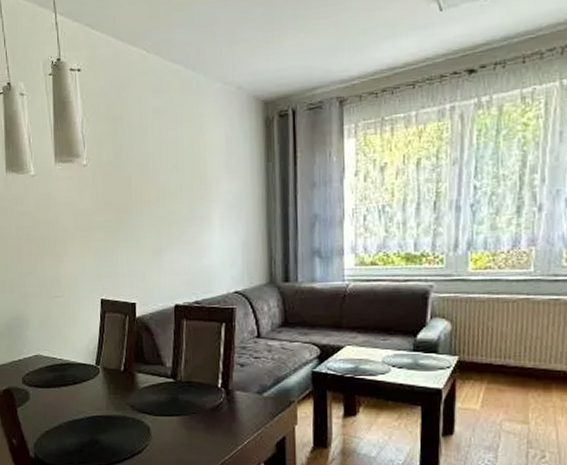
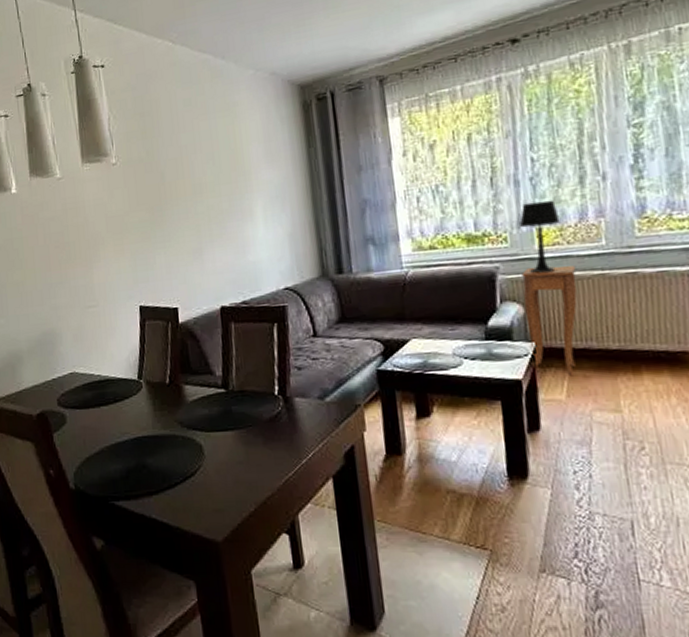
side table: none [452,288,504,389] -> present [521,266,577,377]
table lamp: none [457,226,494,294] -> present [519,199,560,273]

